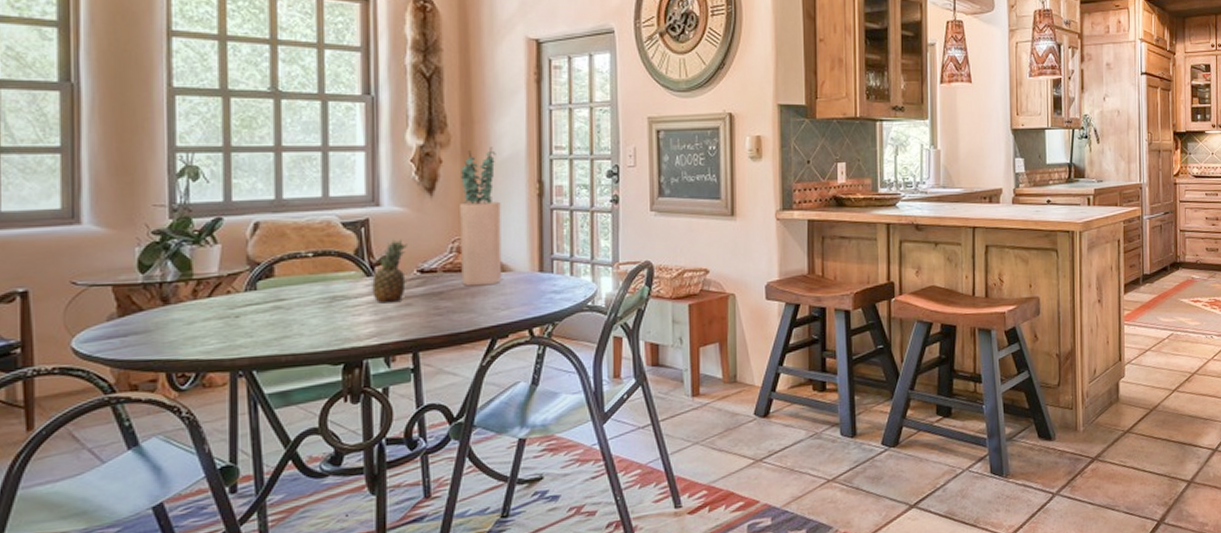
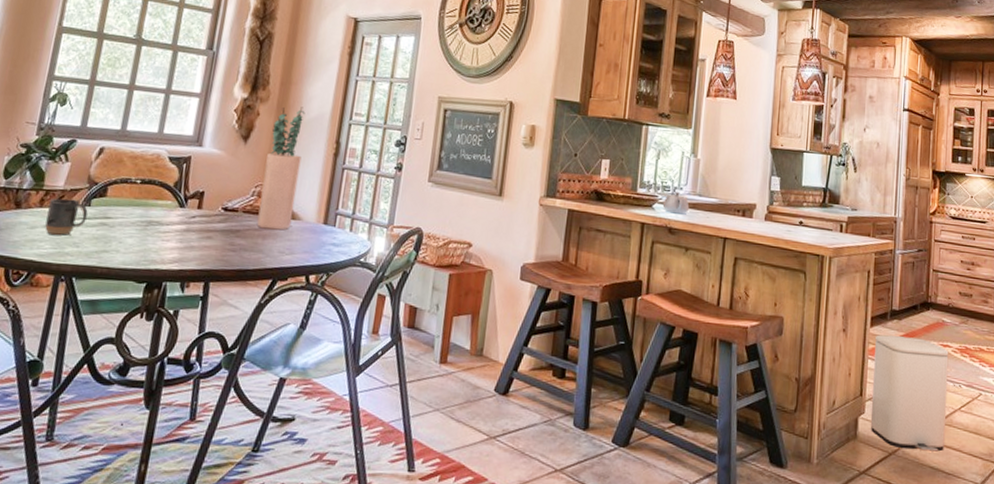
mug: none [205,283,255,328] -> present [45,198,88,236]
fruit: present [372,239,407,304] -> none [181,177,218,234]
teapot: none [906,187,935,210] -> present [662,192,690,215]
pedal bin: none [1130,297,1201,403] -> present [870,334,949,452]

